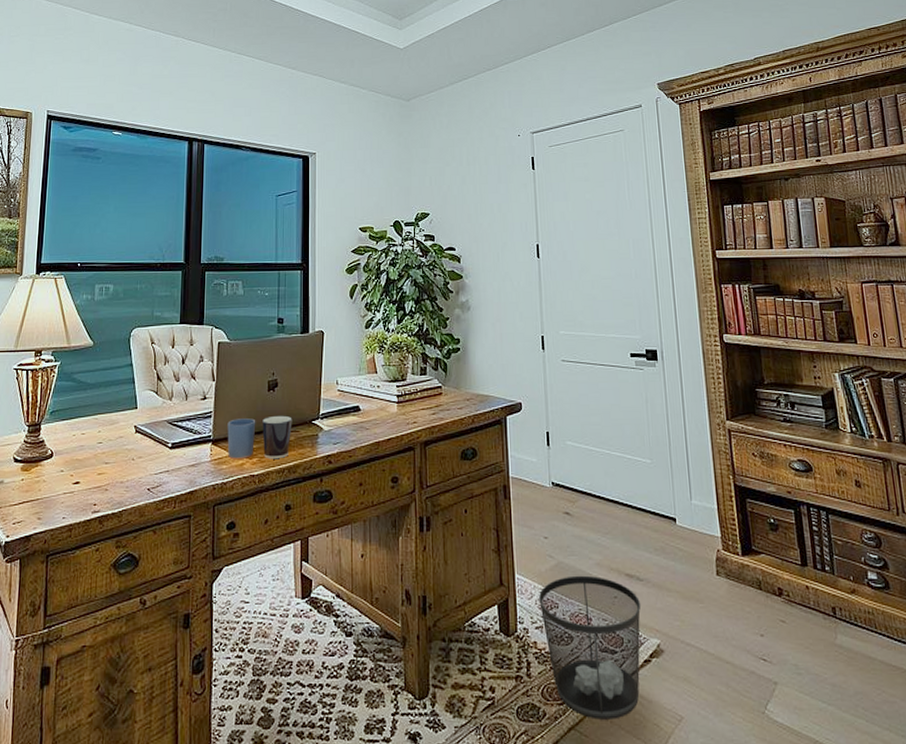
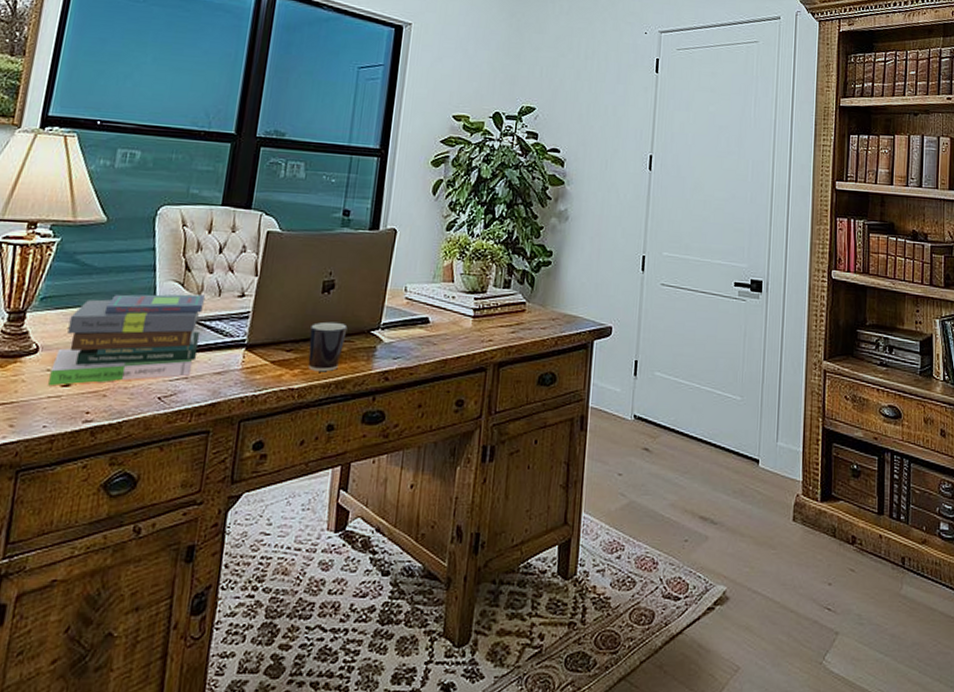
books: none [63,400,175,484] -> present [48,294,205,387]
mug: present [227,418,256,460] -> none [264,322,303,370]
waste bin: present [539,575,641,720] -> none [604,516,712,670]

